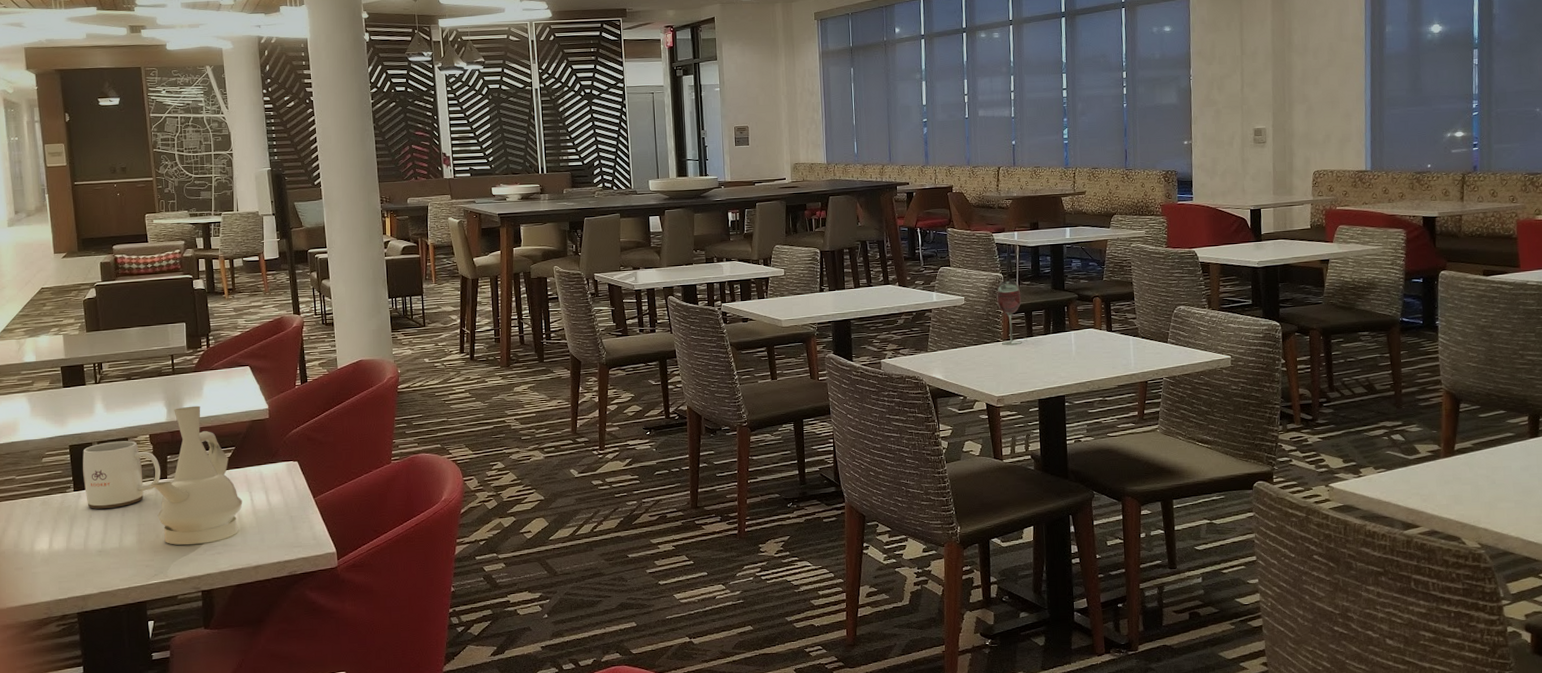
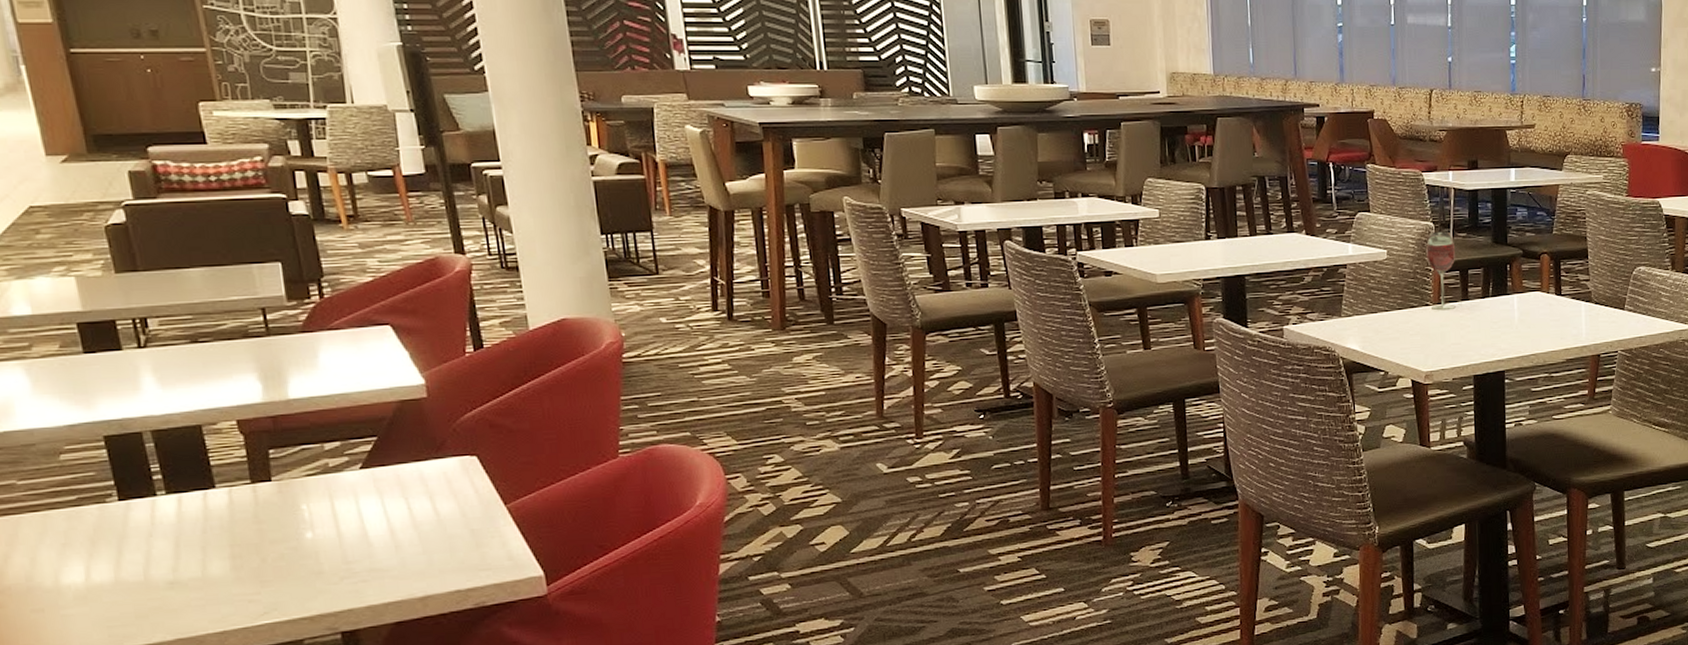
mug: present [82,440,161,510] -> none [127,429,261,526]
coffeepot: present [149,405,243,546] -> none [242,380,396,572]

